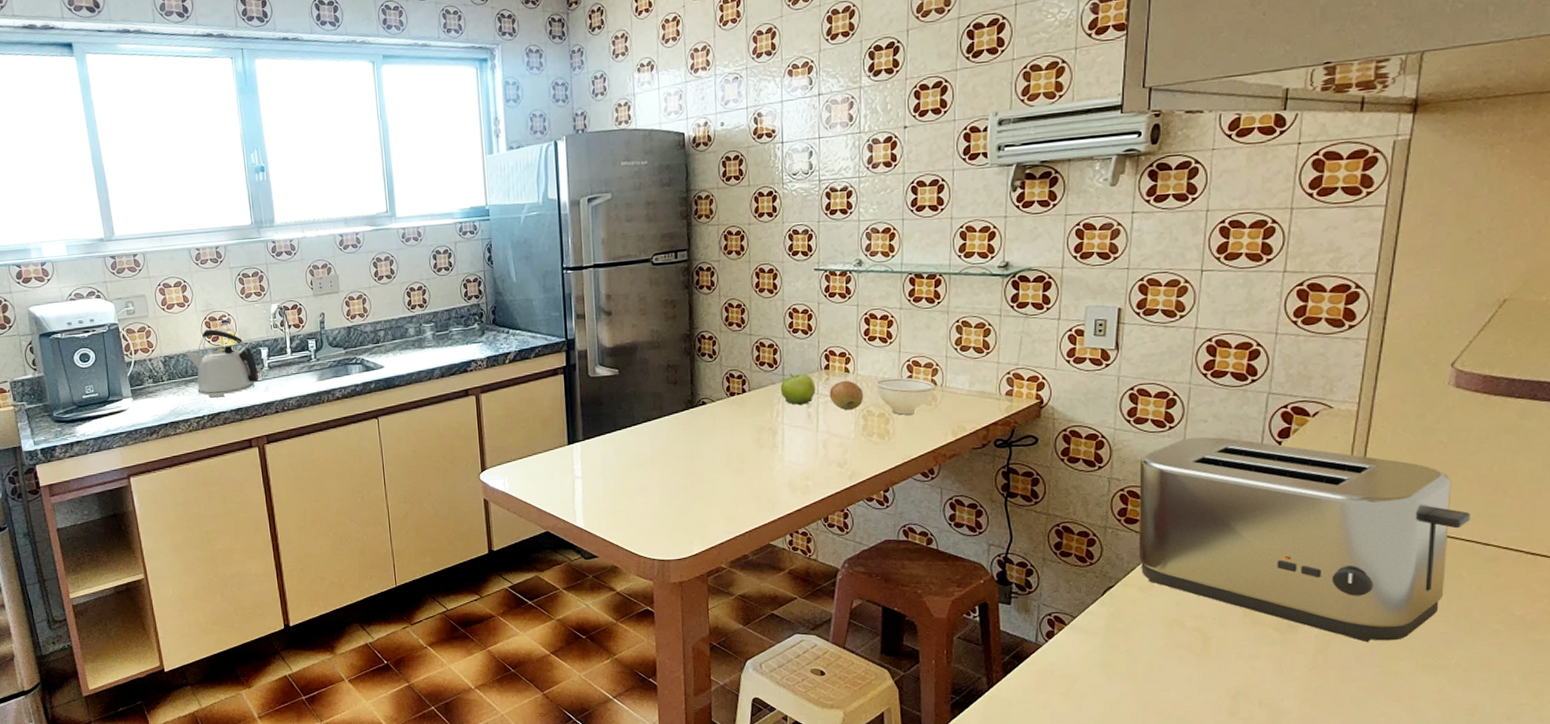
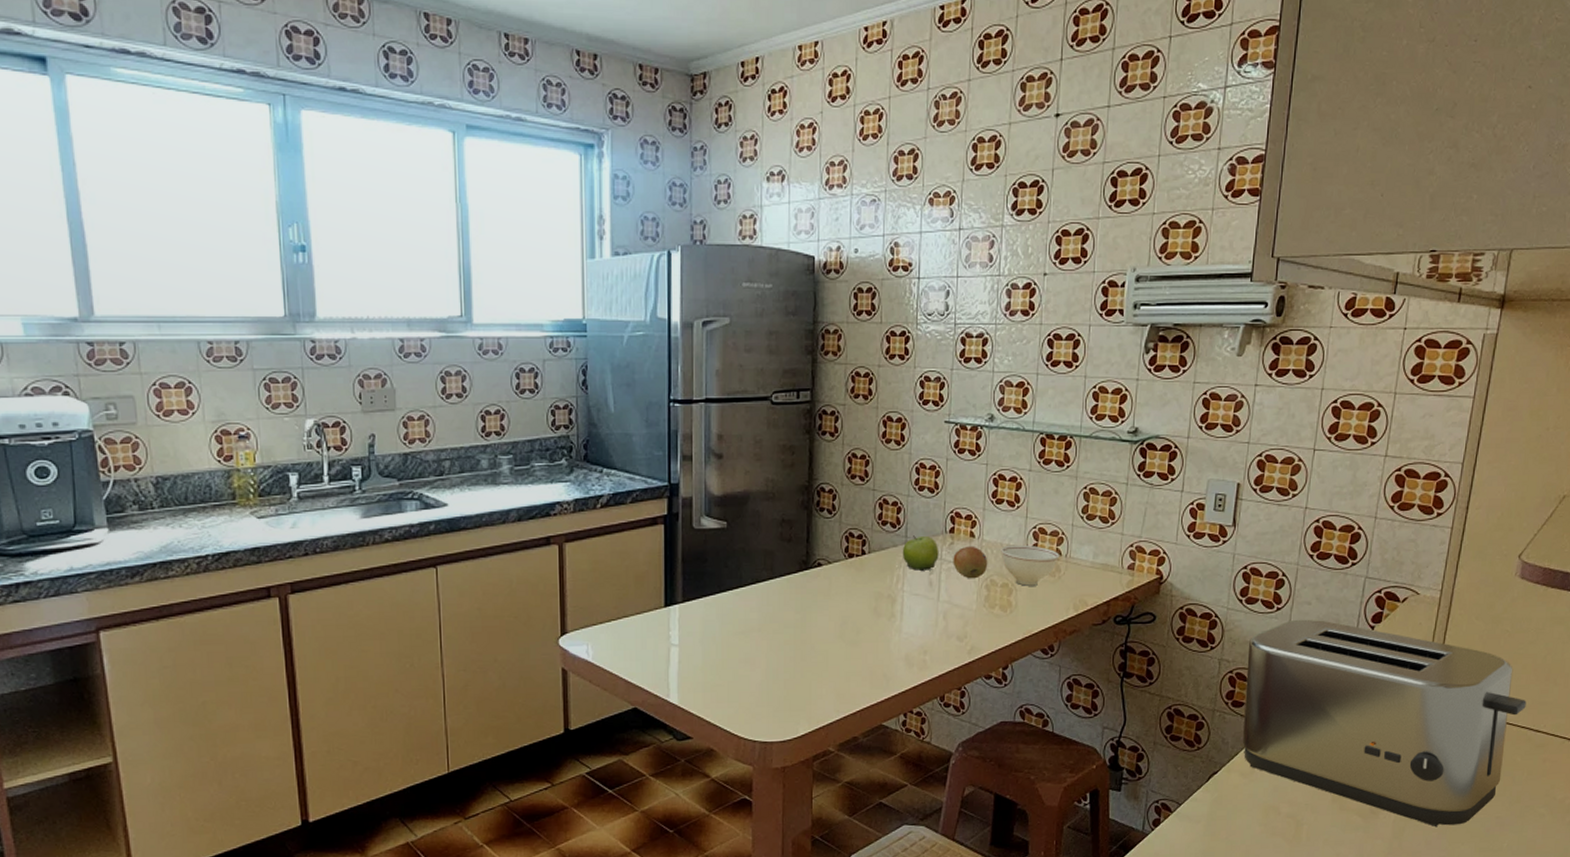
kettle: present [184,329,259,398] -> none [184,446,285,533]

